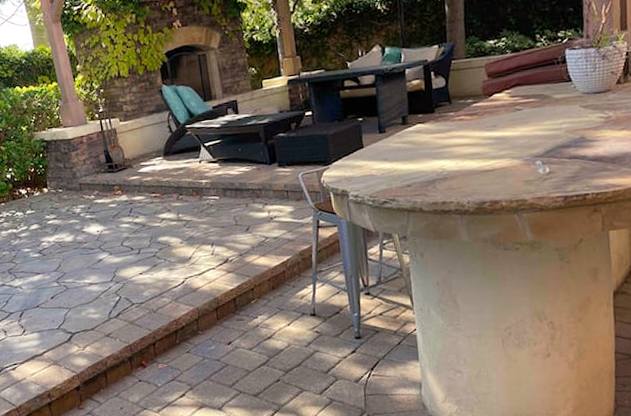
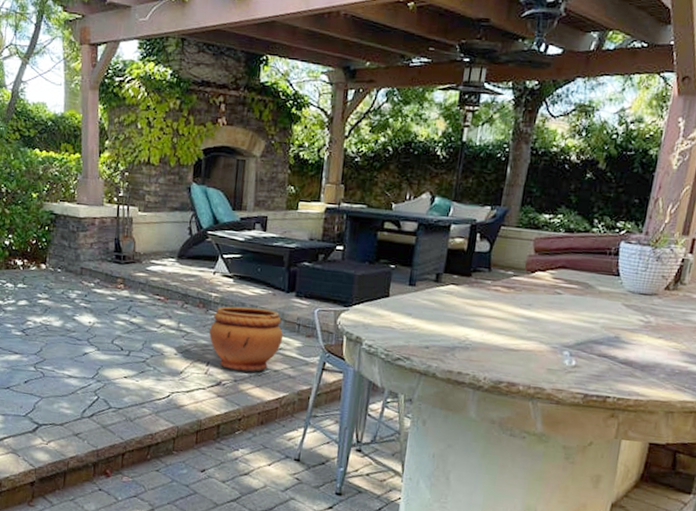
planter pot: none [207,183,276,246] -> present [209,306,284,373]

